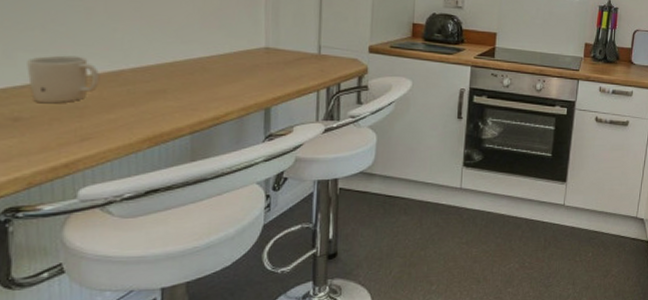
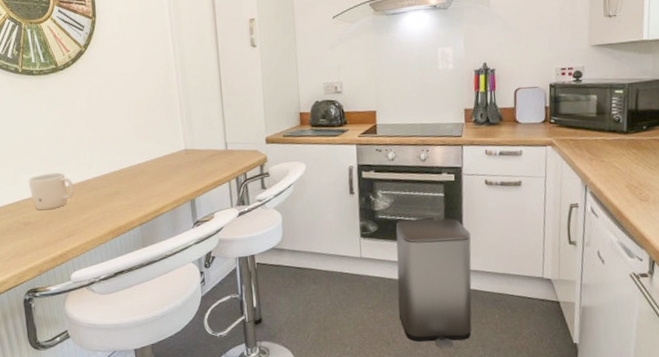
pedal bin: none [493,151,576,287] -> present [396,217,472,349]

